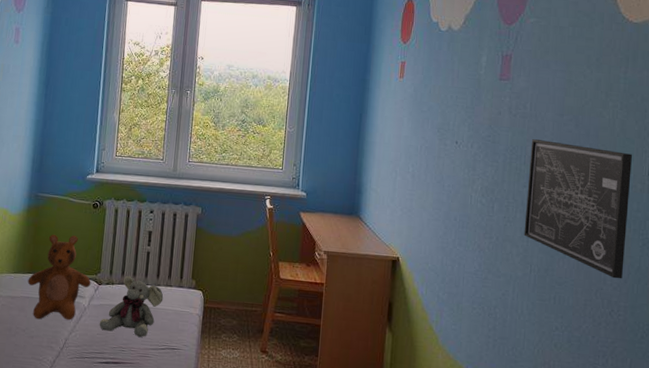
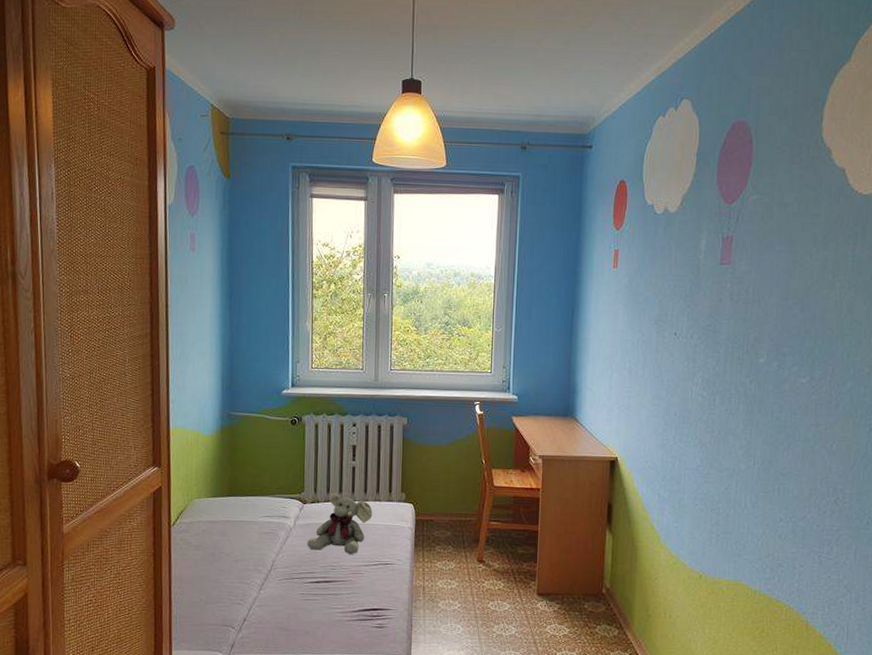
teddy bear: present [27,234,91,320] -> none [227,454,295,543]
wall art: present [524,139,633,279] -> none [747,326,861,466]

